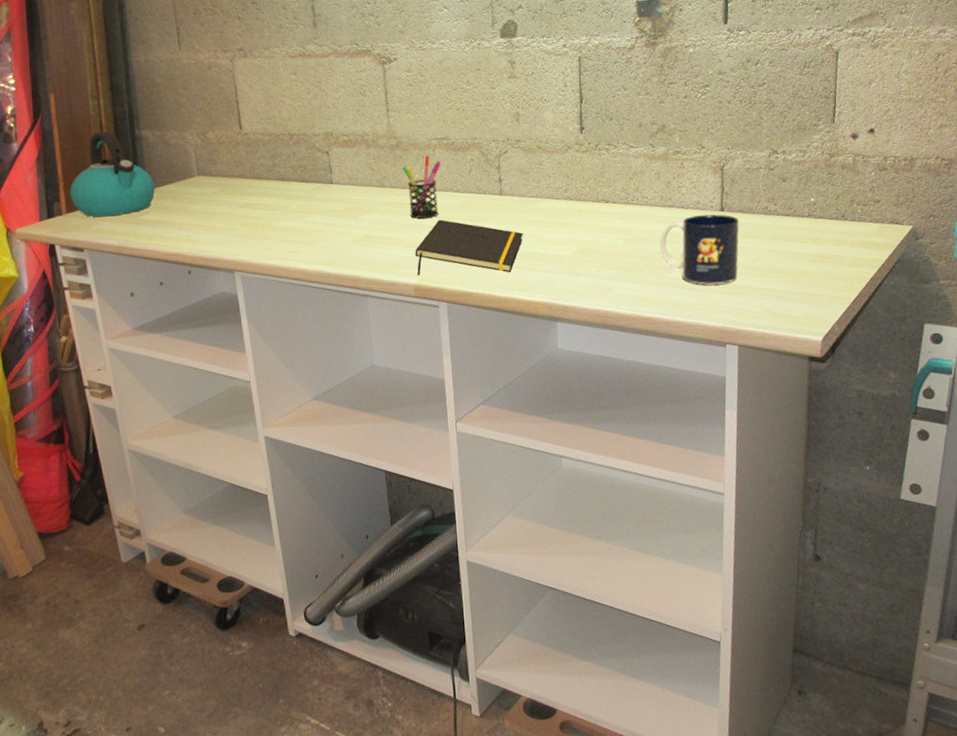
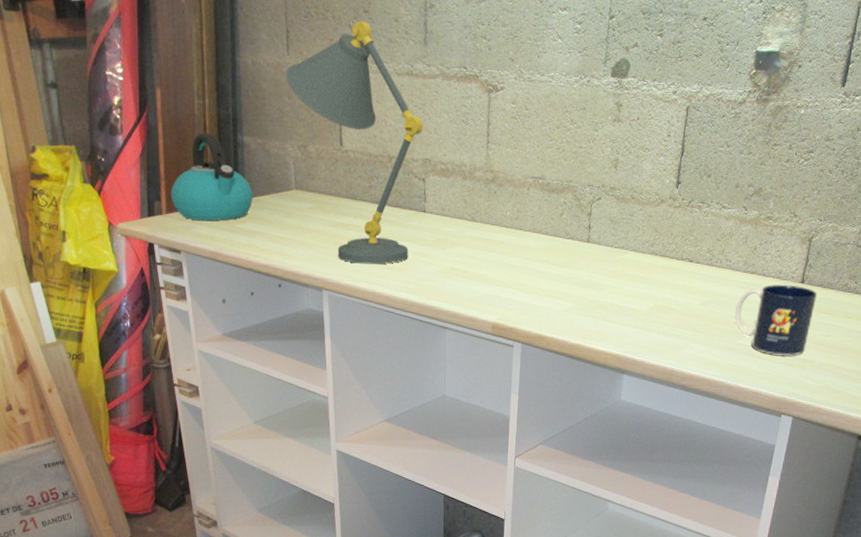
desk lamp: none [179,12,322,242] -> present [285,21,424,265]
pen holder: present [402,155,441,219] -> none [495,193,534,258]
notepad: present [415,219,523,276] -> none [497,260,604,321]

